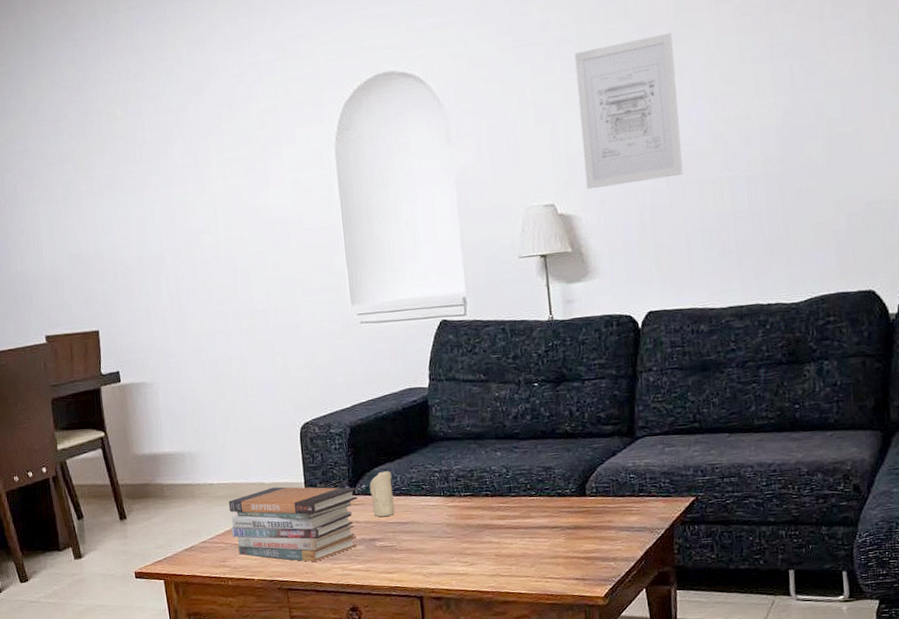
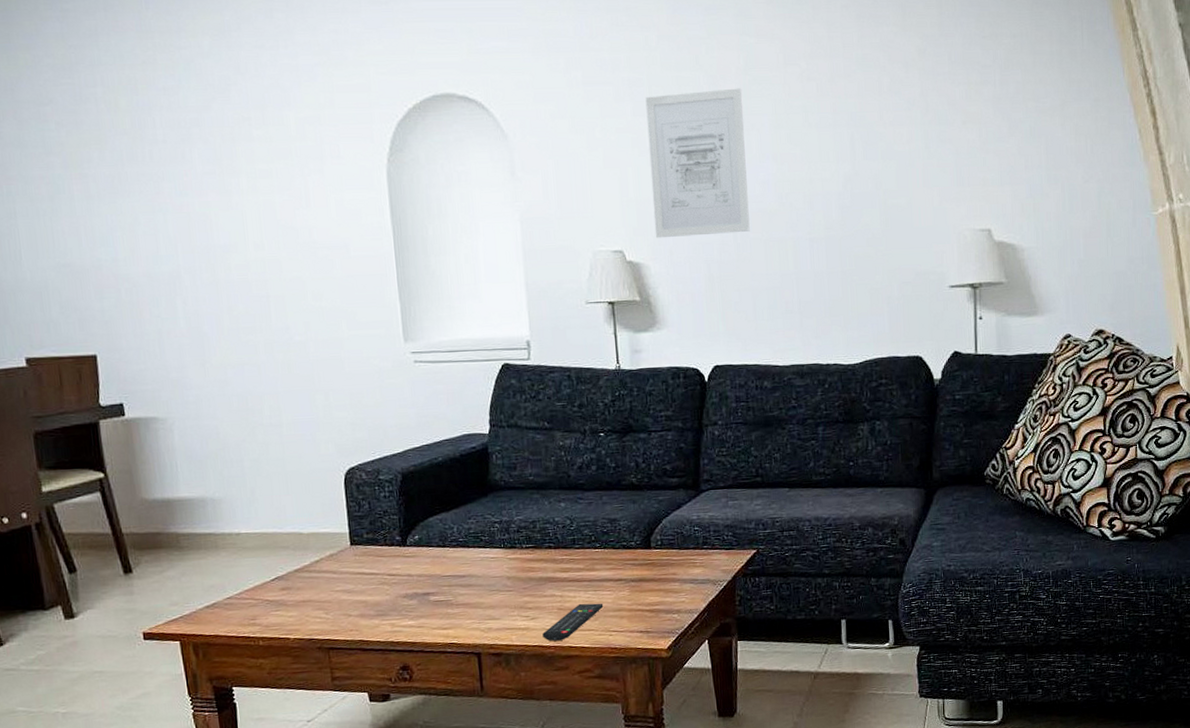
book stack: present [228,486,358,562] -> none [259,537,410,619]
candle: present [369,471,395,517] -> none [423,521,451,570]
remote control: none [481,550,540,587] -> present [542,603,604,641]

